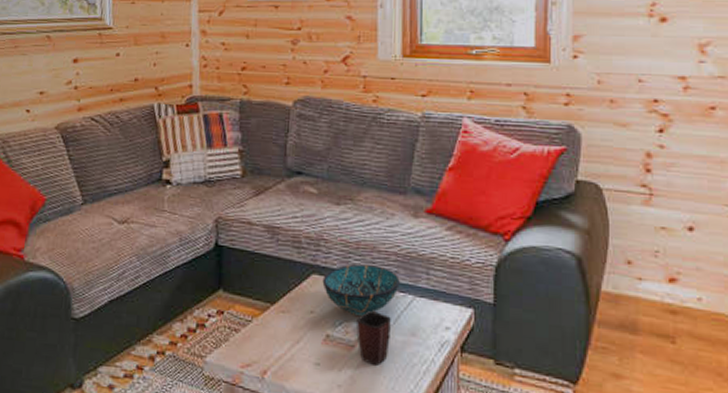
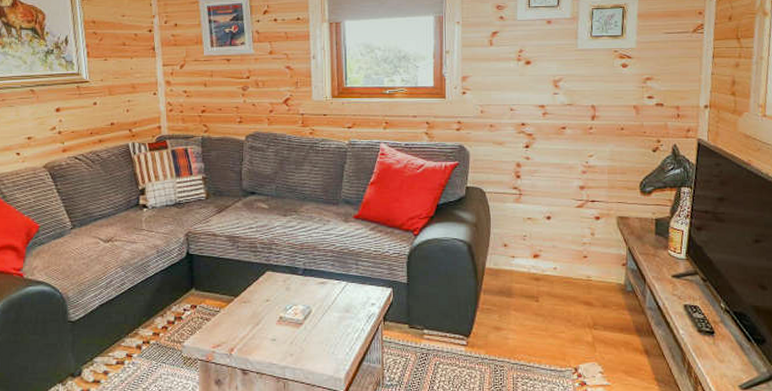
decorative bowl: present [322,264,400,317] -> none [275,261,335,301]
mug: present [357,311,391,366] -> none [303,296,330,337]

